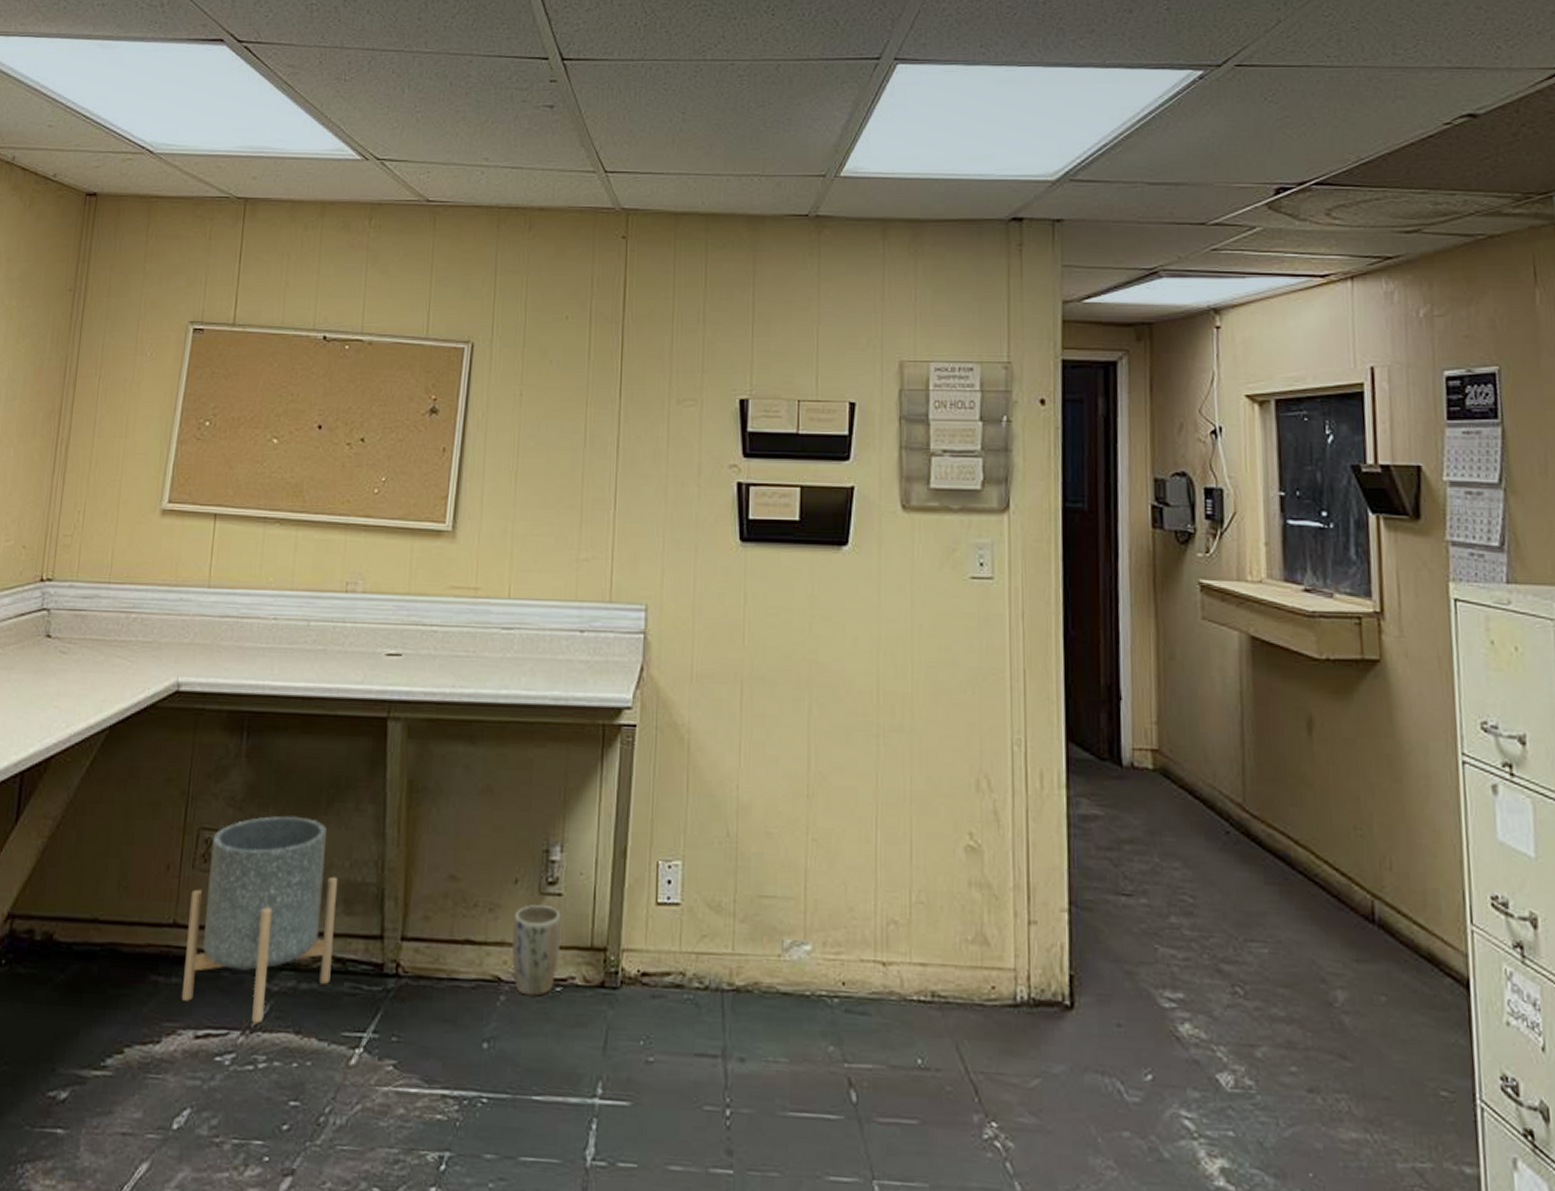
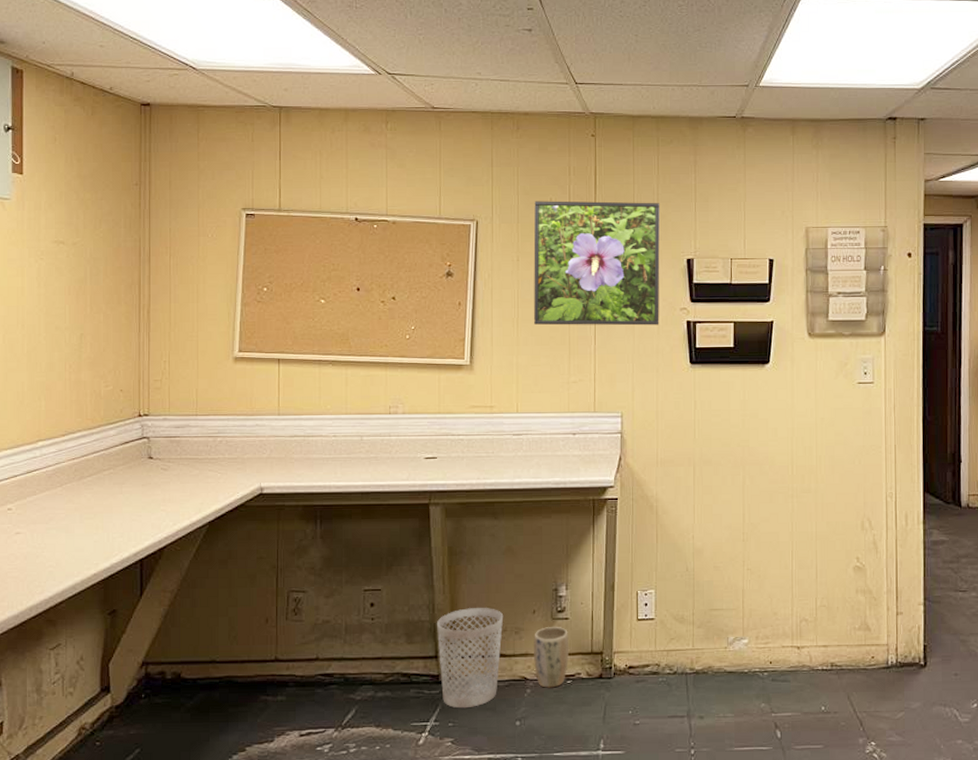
planter: present [182,815,339,1024] -> none [287,578,400,723]
wastebasket: none [385,869,475,1017] -> present [437,608,504,709]
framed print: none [537,319,706,487] -> present [533,201,660,326]

